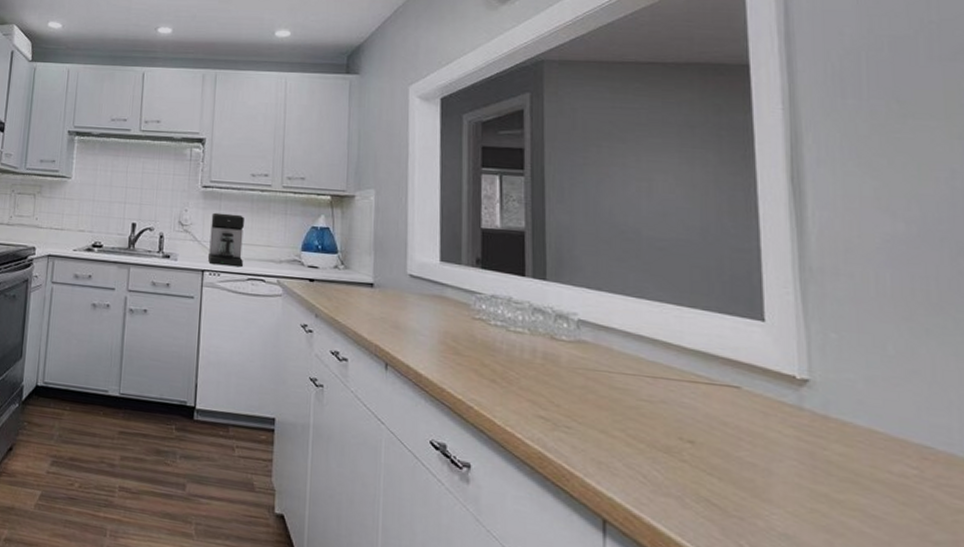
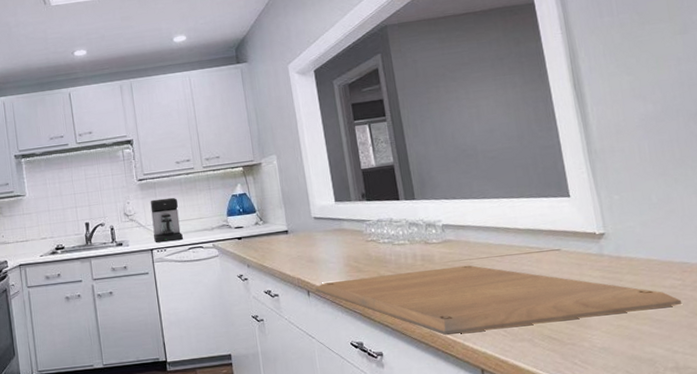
chopping board: none [395,358,916,504] -> present [315,265,683,336]

